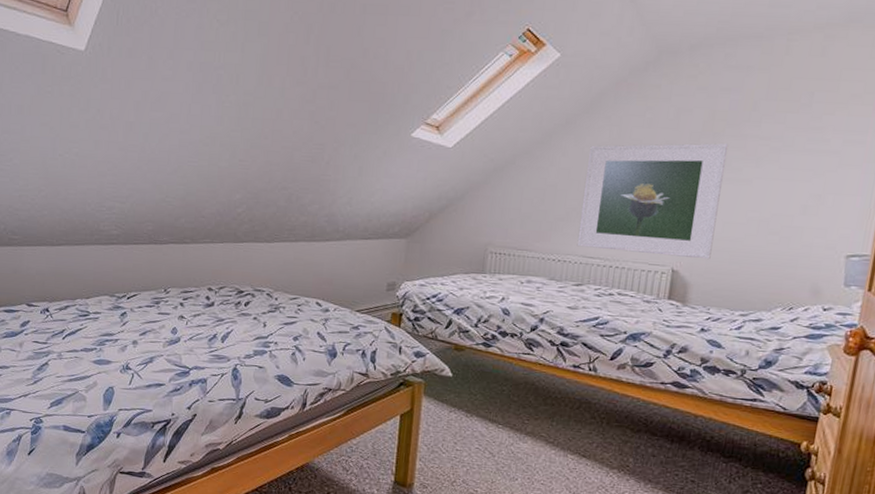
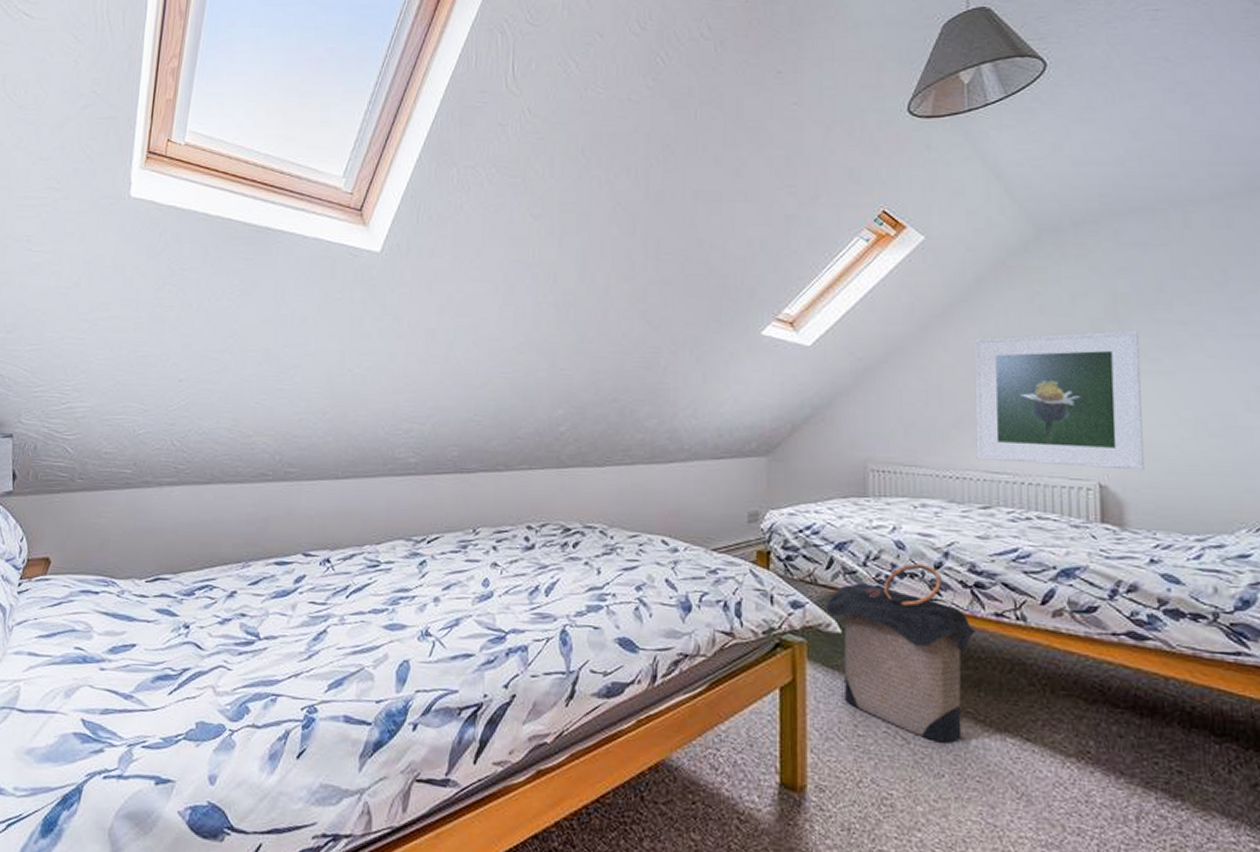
laundry hamper: none [442,326,557,457] -> present [826,563,977,743]

